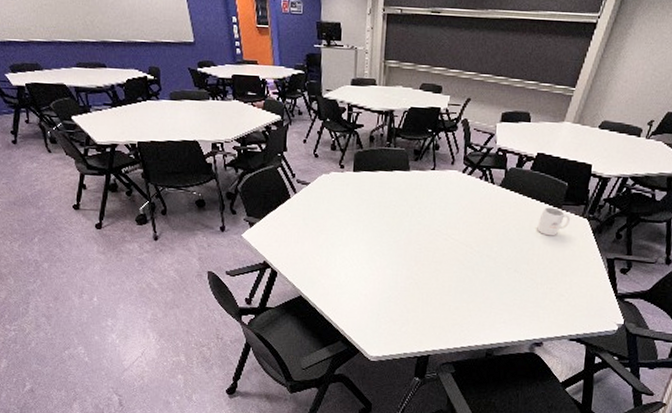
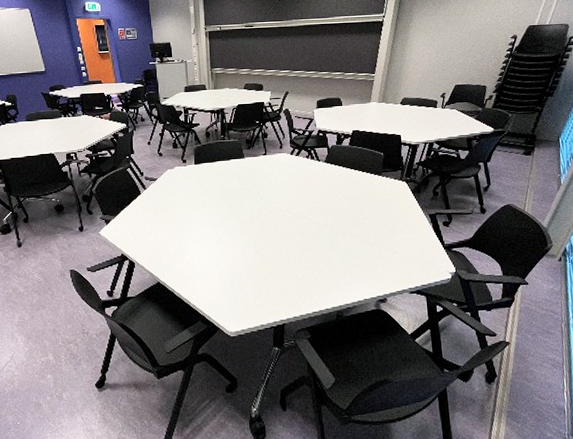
mug: present [537,207,570,236] -> none [363,175,391,201]

